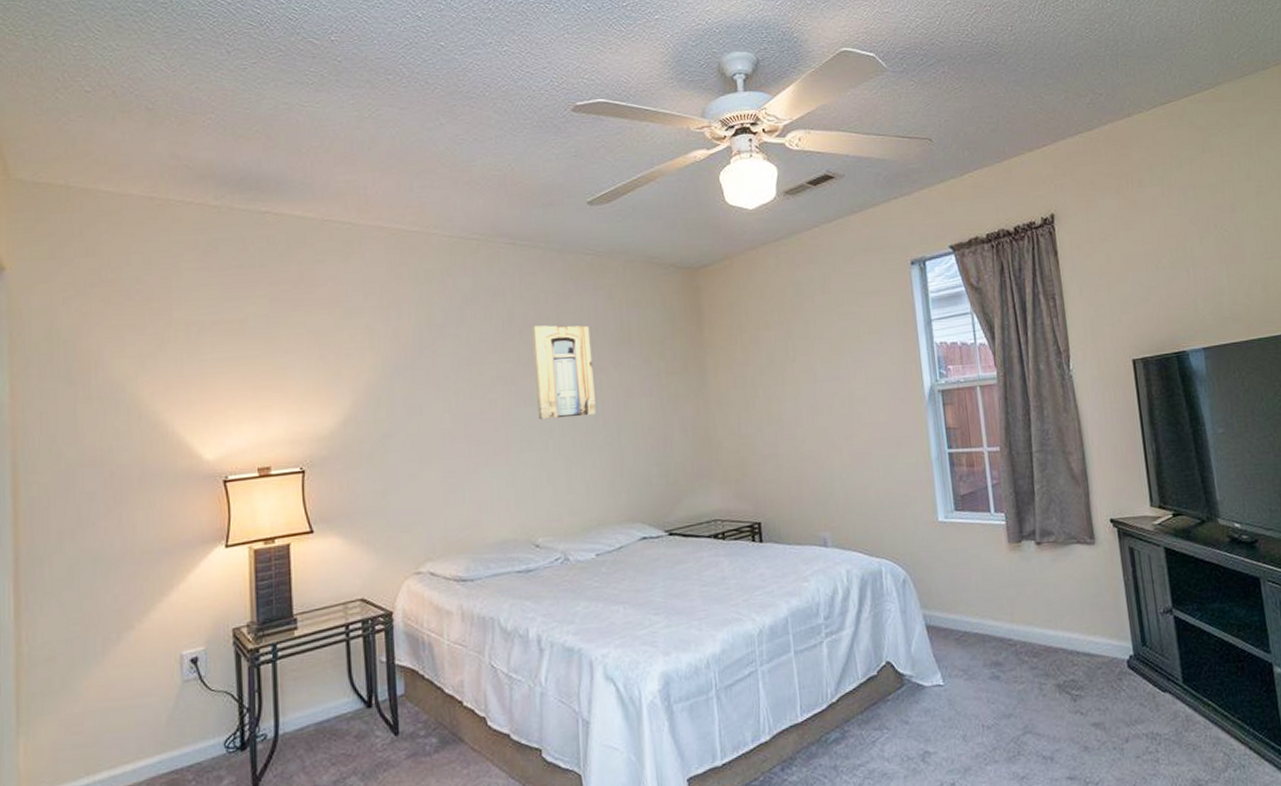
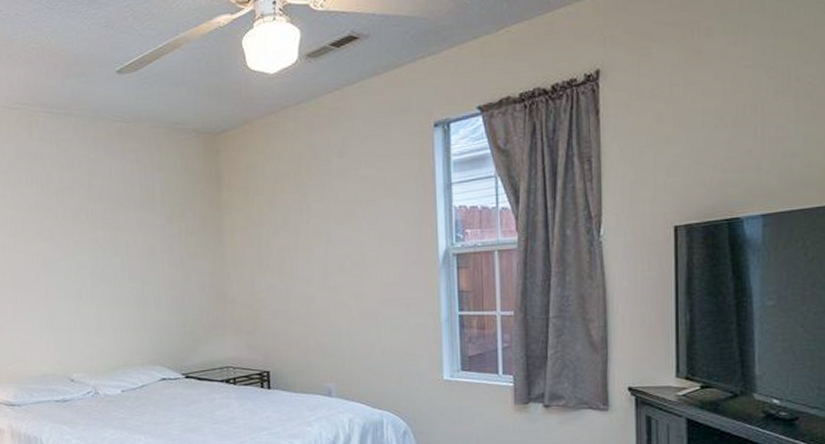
wall art: present [532,325,596,420] -> none [67,187,123,272]

